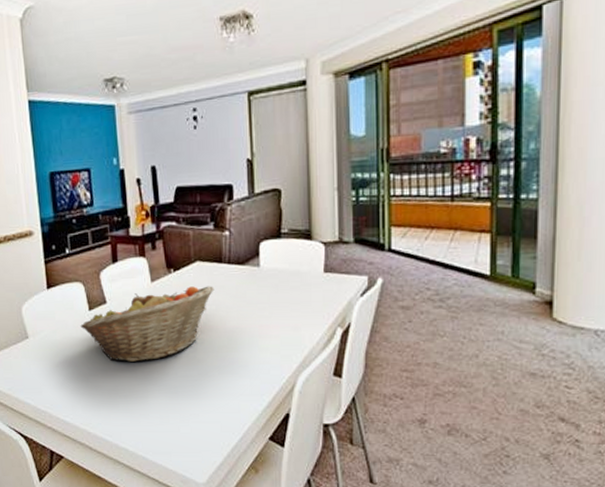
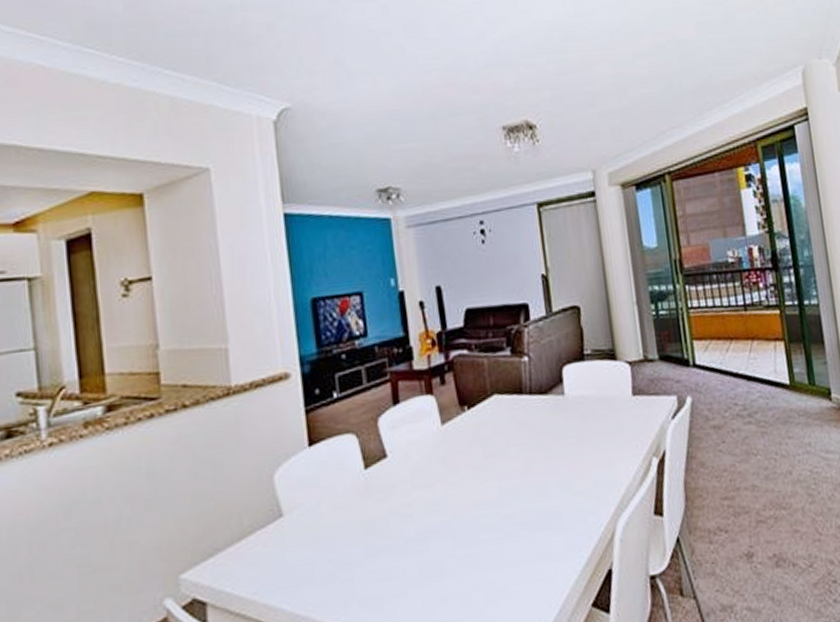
fruit basket: present [80,286,214,362] -> none [353,422,516,533]

